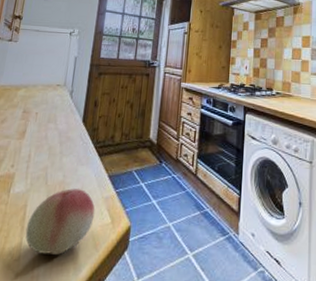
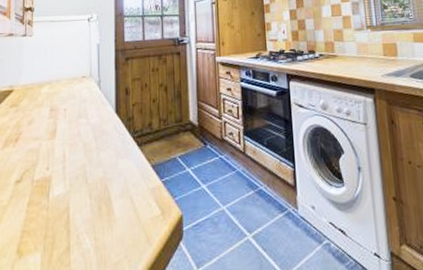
fruit: present [25,188,95,255] -> none [72,182,143,256]

